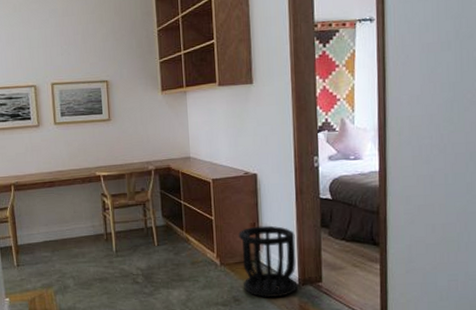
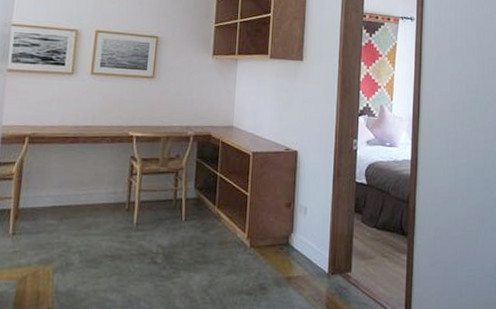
wastebasket: present [238,225,298,297] -> none [271,206,329,286]

